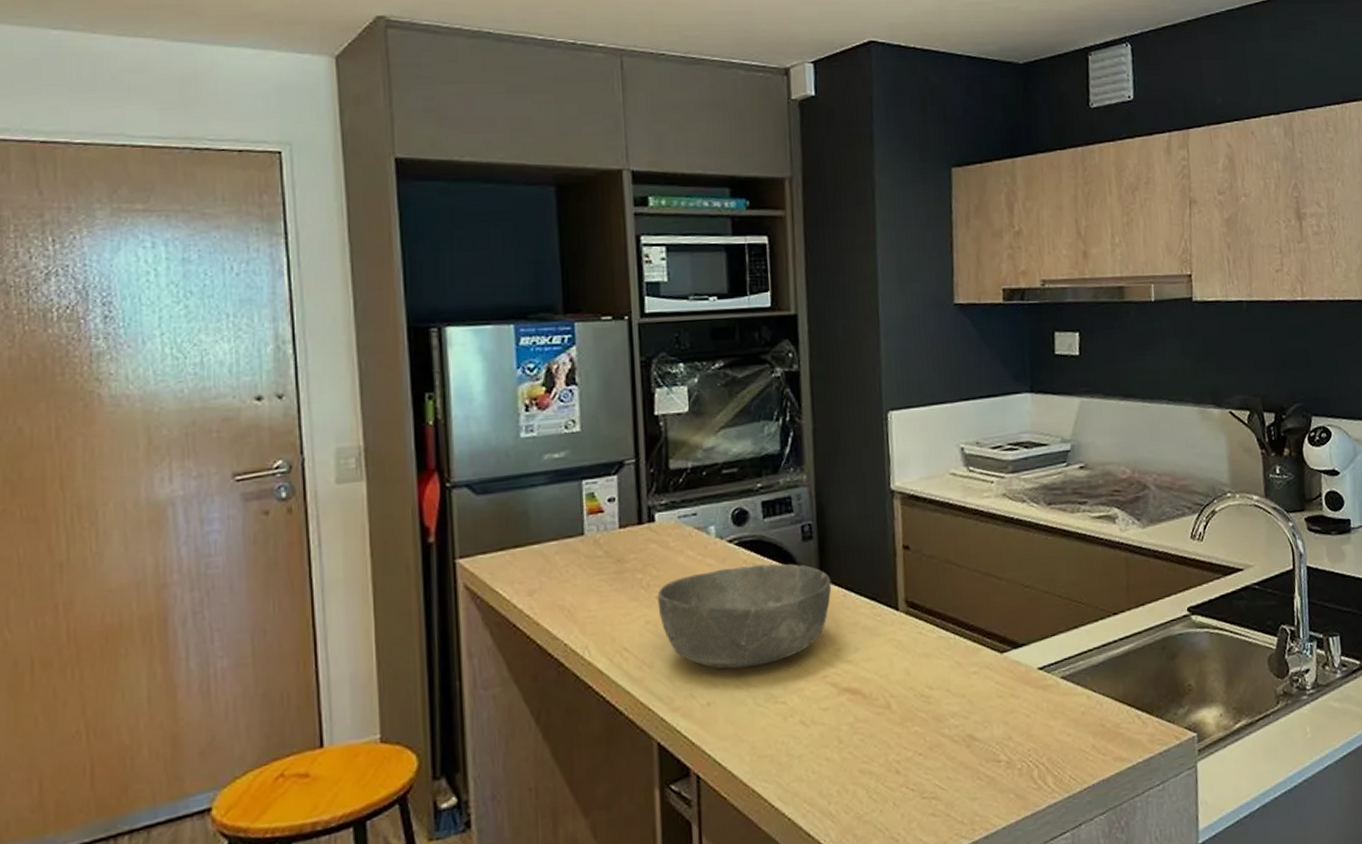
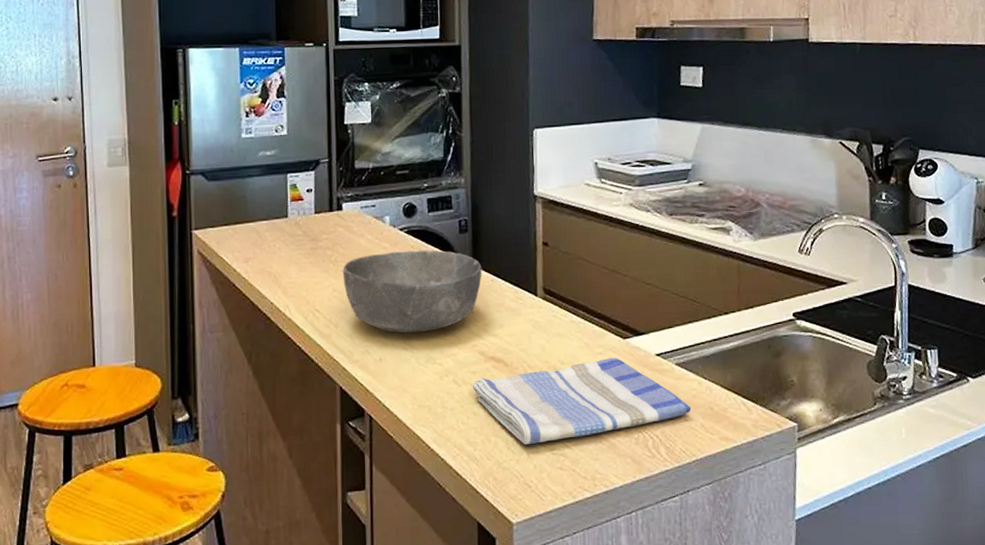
dish towel: none [823,676,1081,791] -> present [472,357,691,445]

